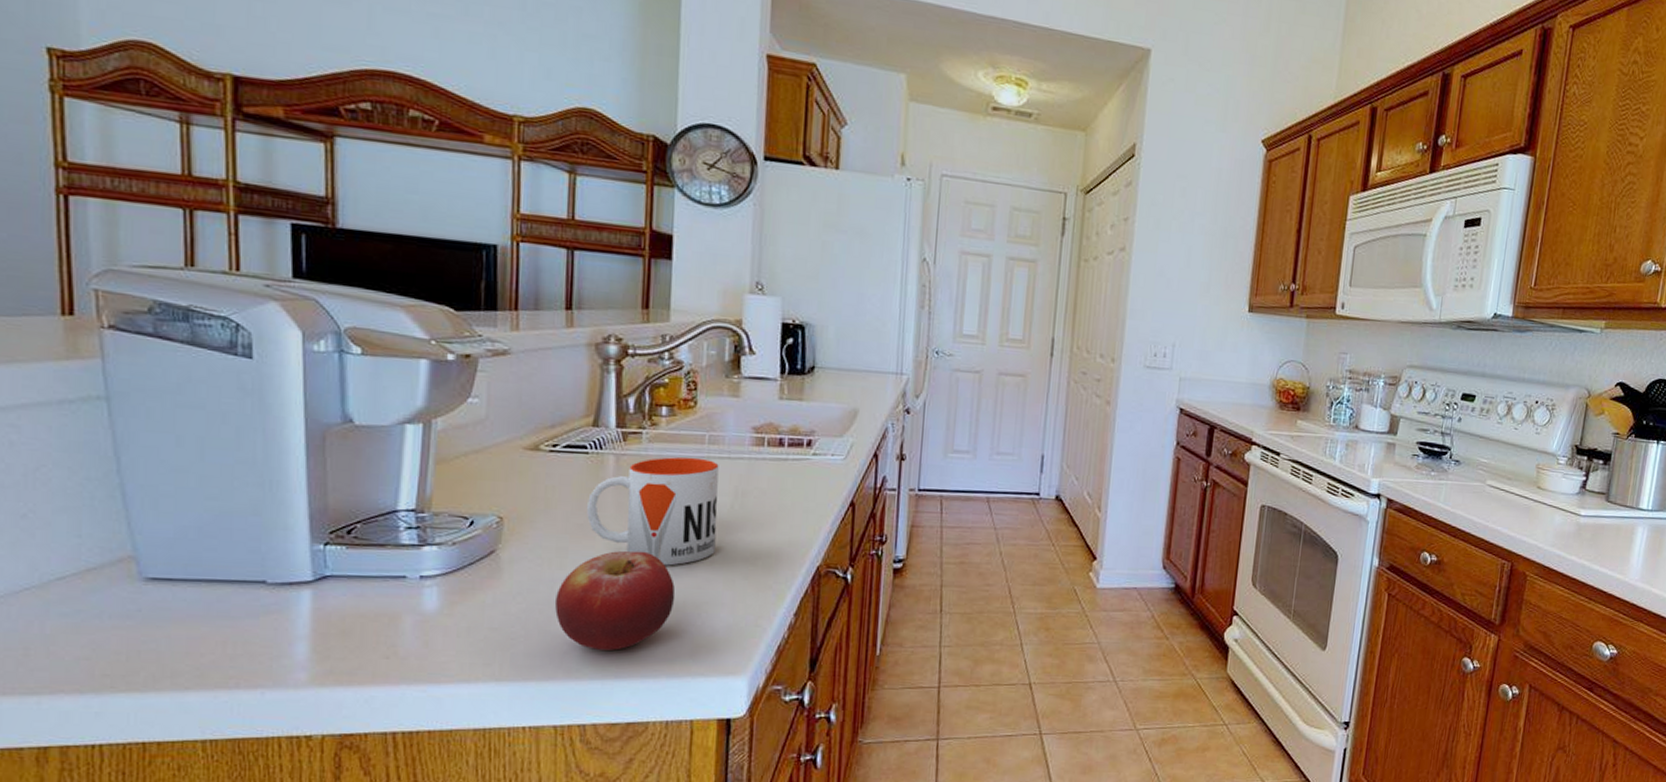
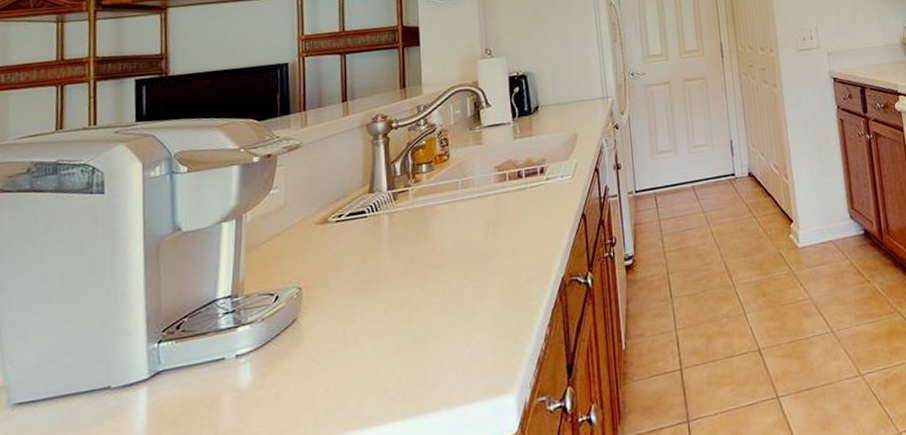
fruit: present [554,550,676,650] -> none [347,293,447,395]
mug: present [586,457,719,566] -> none [368,201,476,304]

